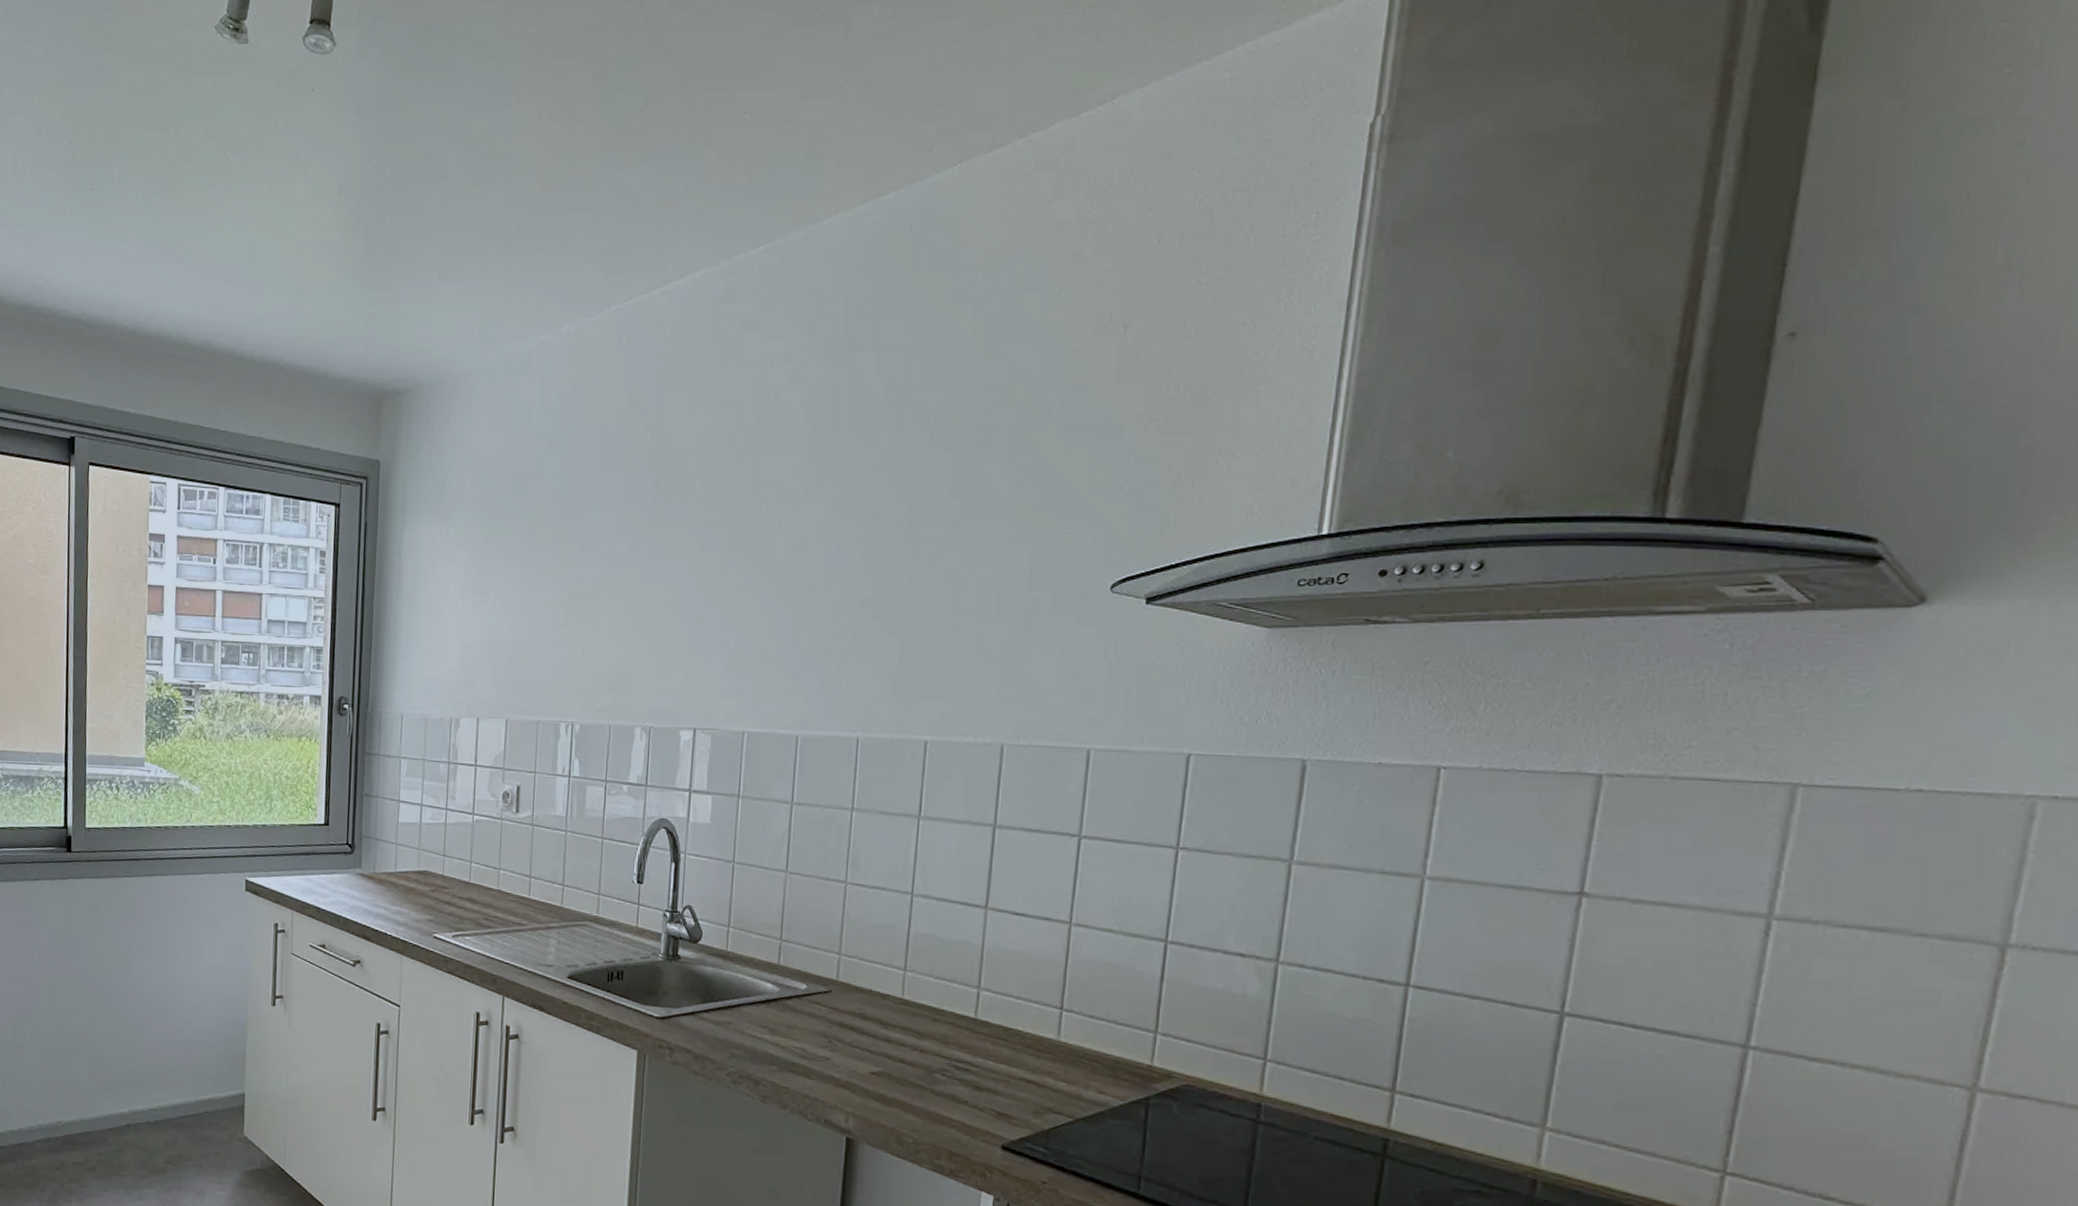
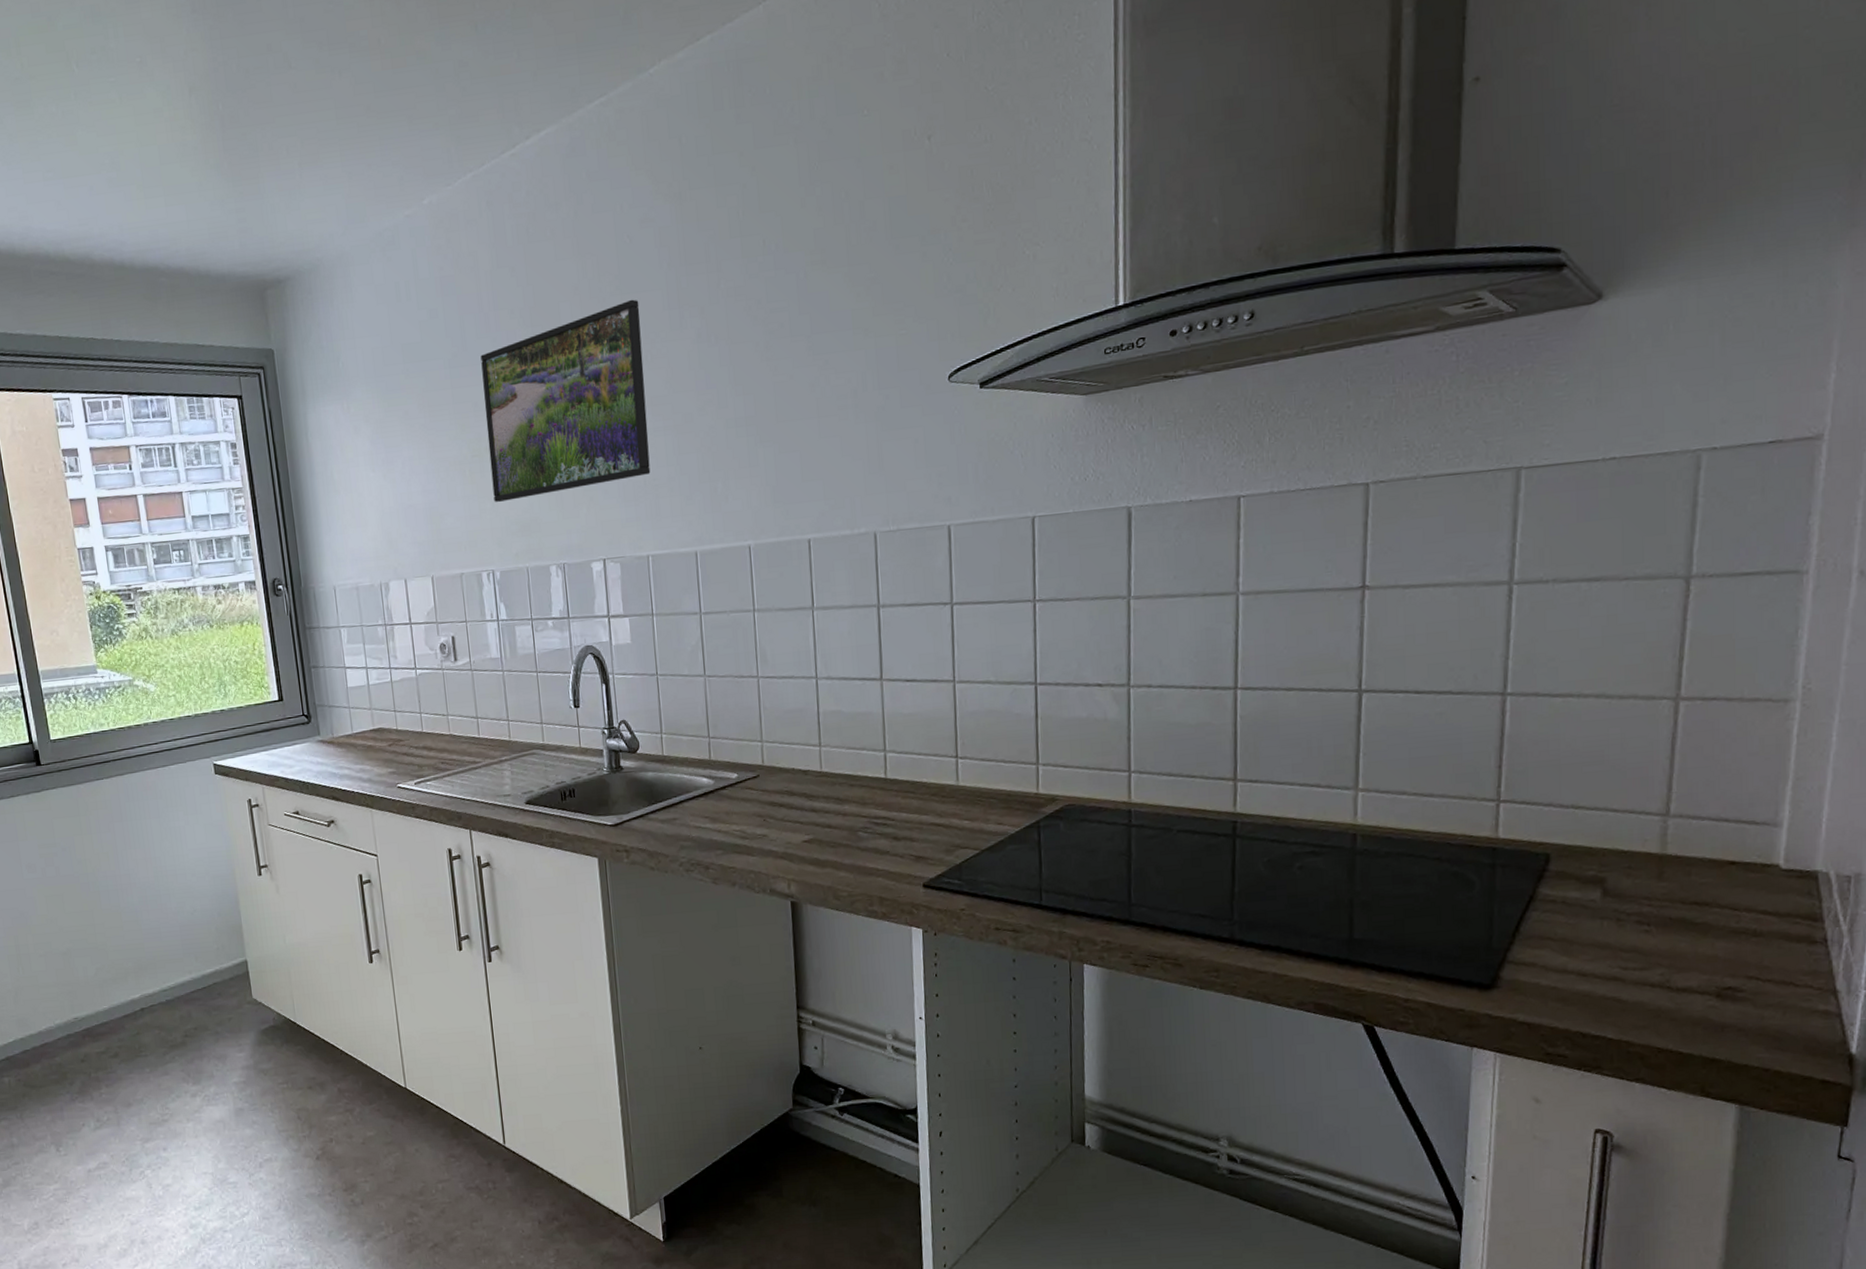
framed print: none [585,457,775,652] -> present [480,299,651,502]

